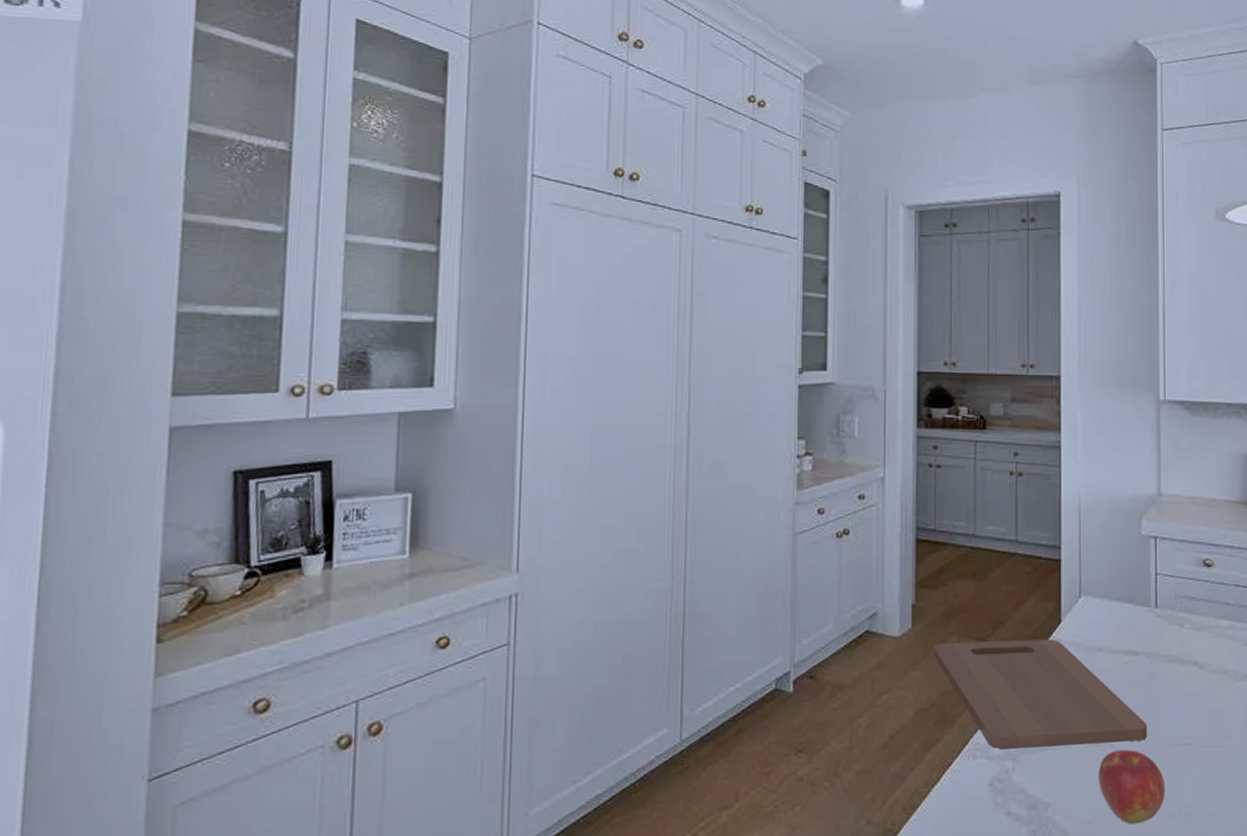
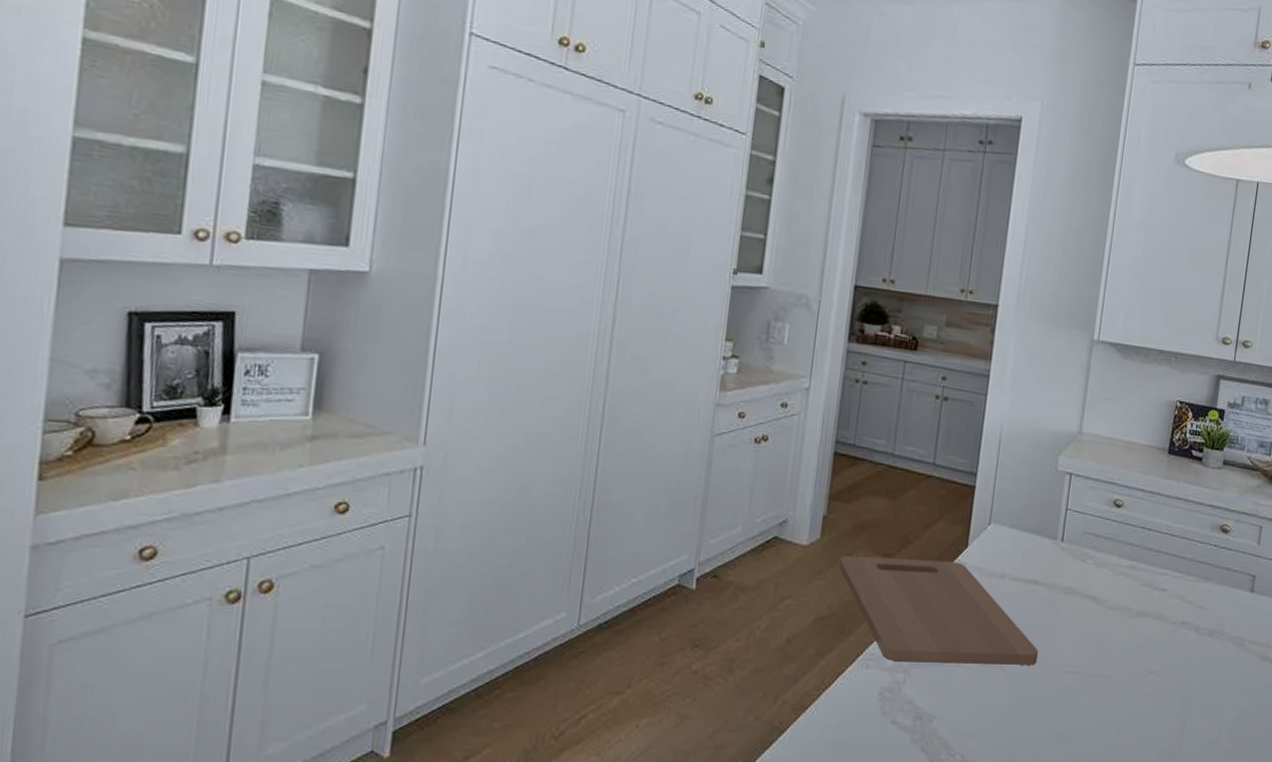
apple: present [1098,749,1166,825] -> none [984,671,1048,742]

